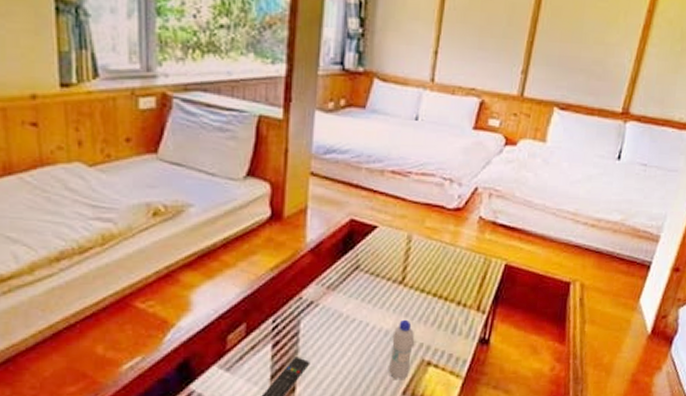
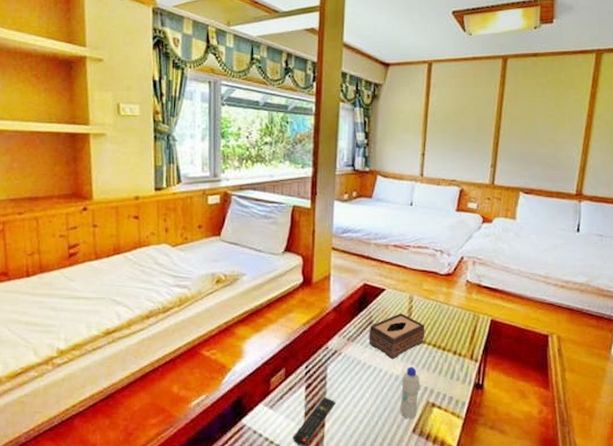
tissue box: none [354,256,425,312] -> present [369,313,425,360]

